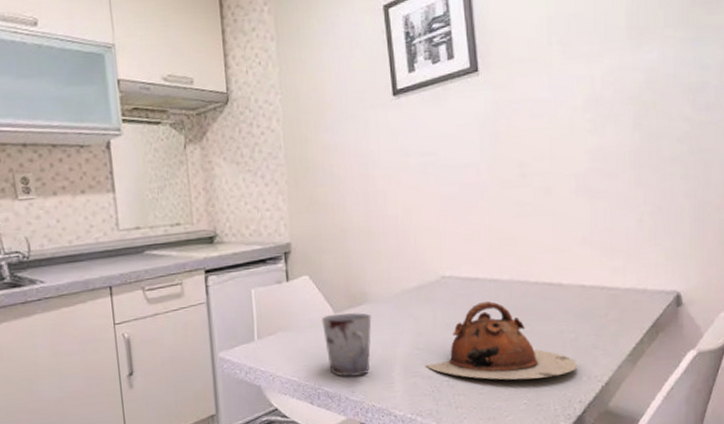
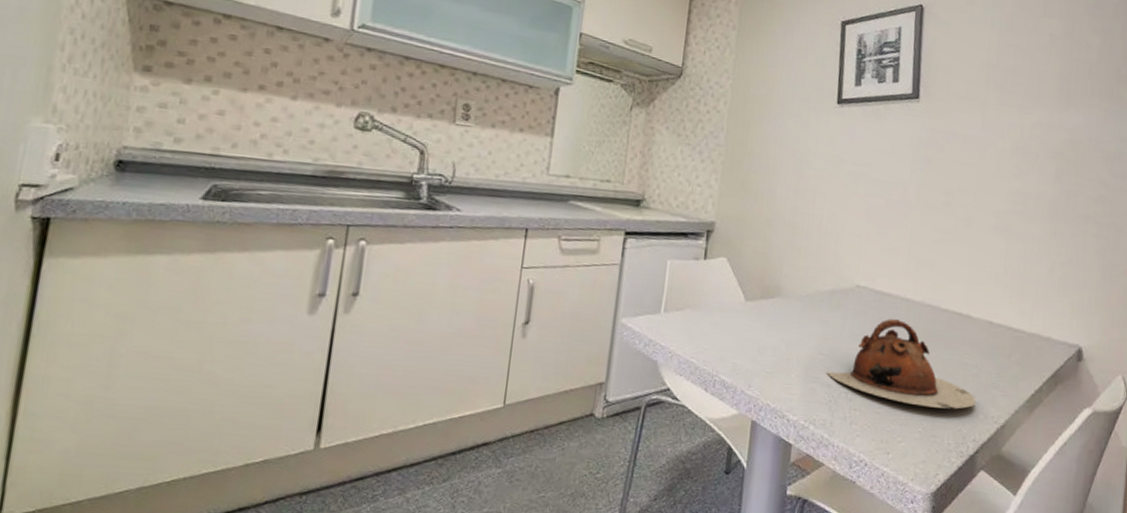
cup: present [321,312,372,377] -> none [730,301,782,371]

